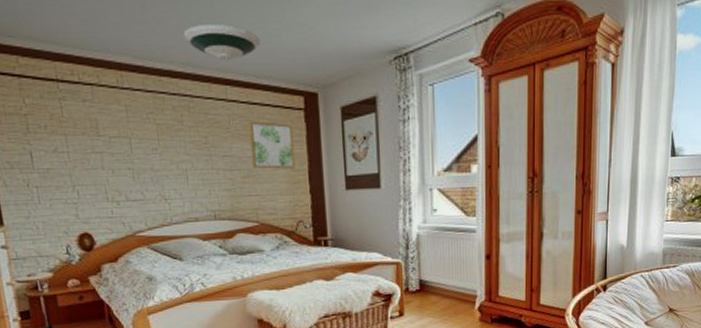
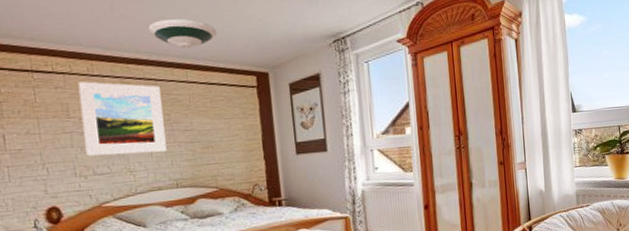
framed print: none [107,95,204,180] -> present [77,81,167,156]
wall art: present [248,121,296,169] -> none [207,98,251,140]

